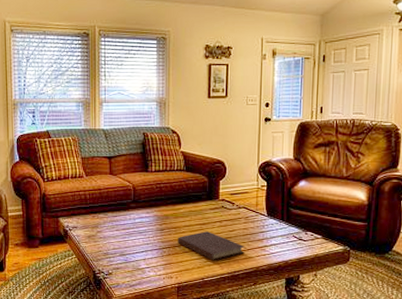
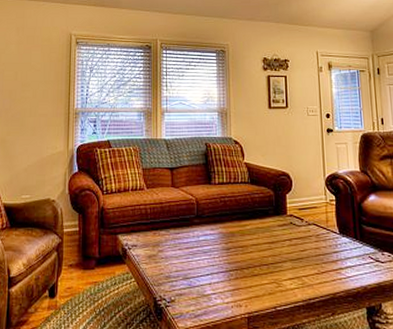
notebook: present [178,231,245,261] -> none [245,251,319,286]

